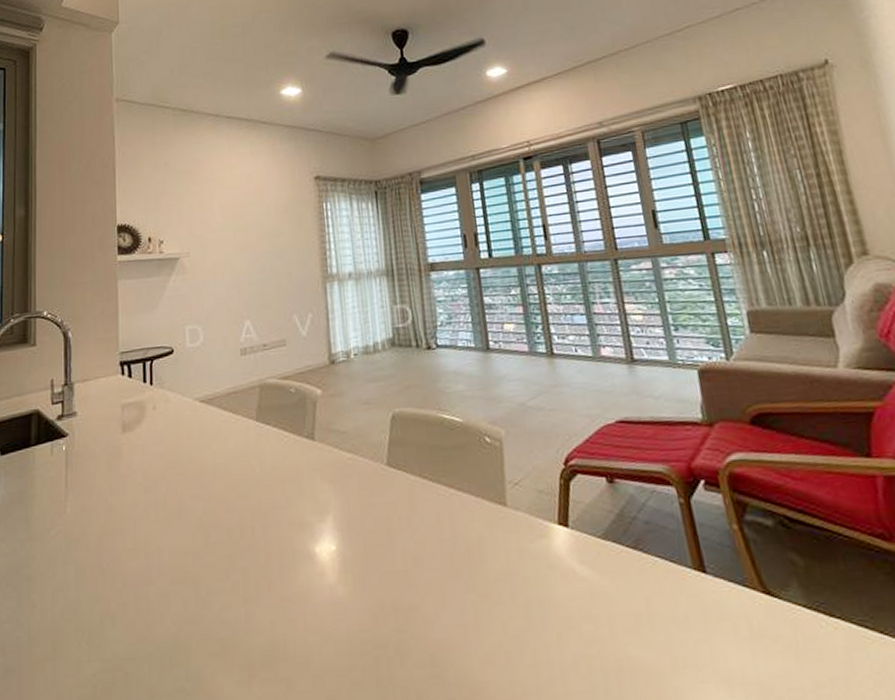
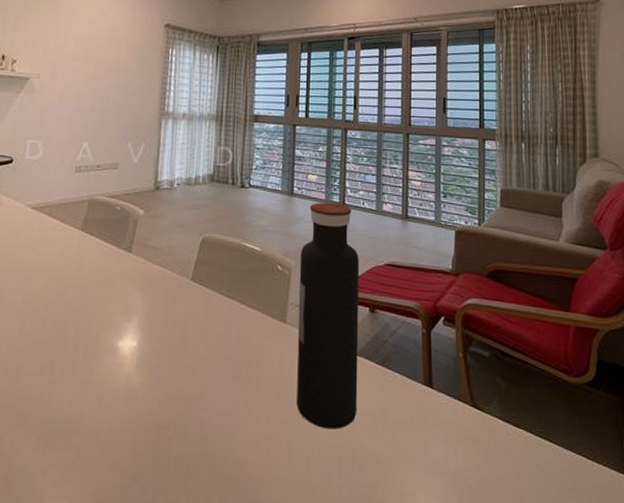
water bottle: none [509,354,615,636] -> present [296,203,360,429]

